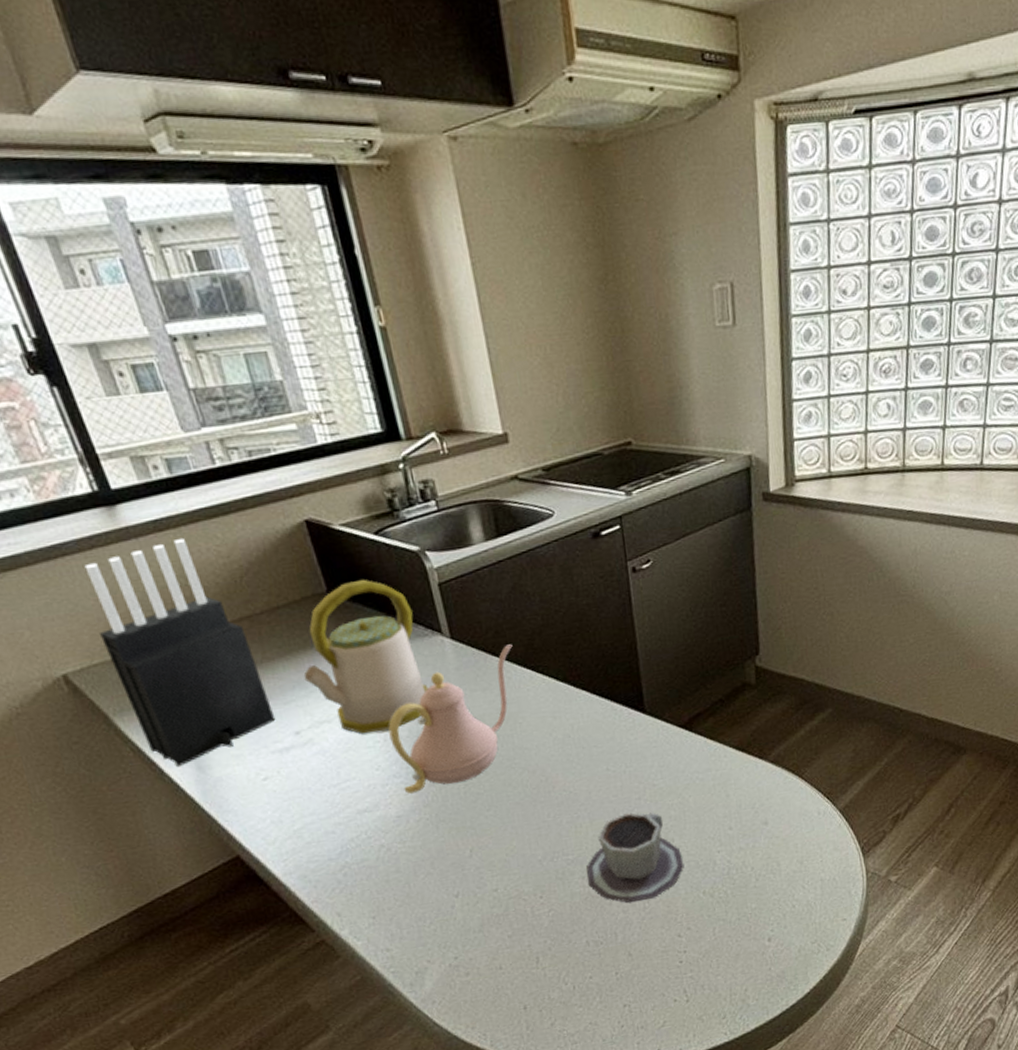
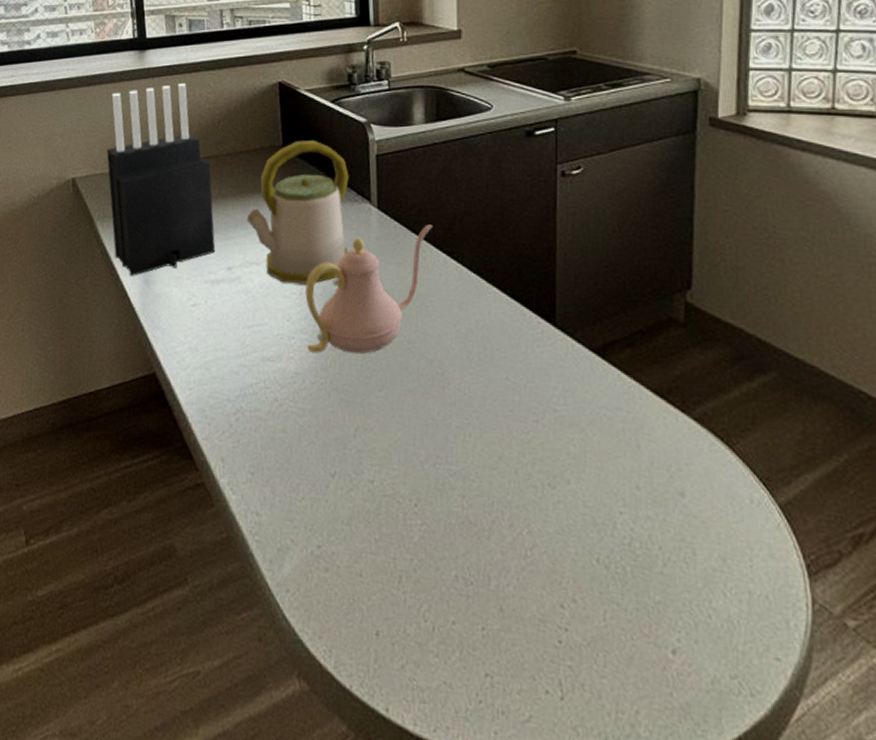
cup: present [586,812,685,904] -> none [467,434,578,548]

